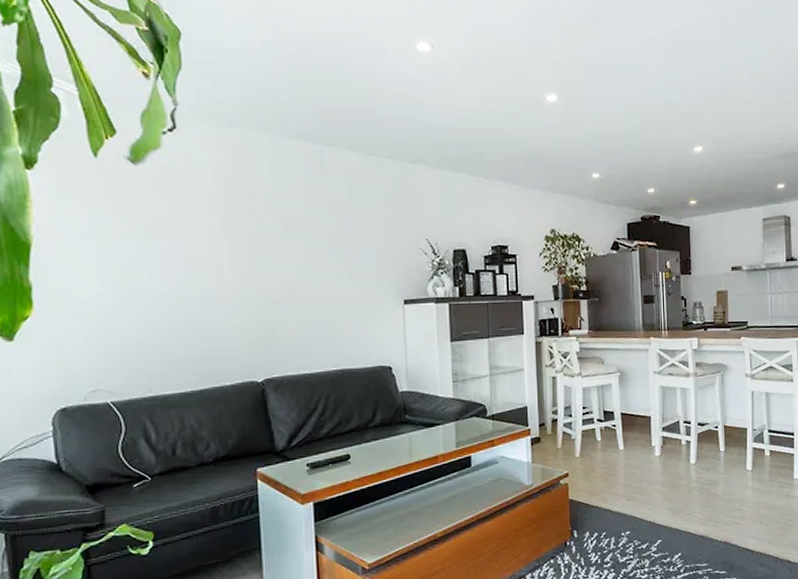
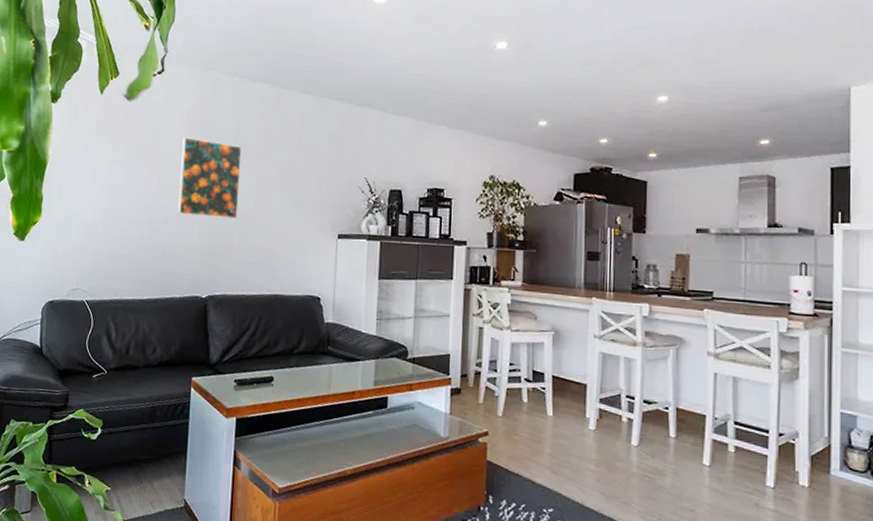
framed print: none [211,205,289,294] -> present [177,137,242,219]

